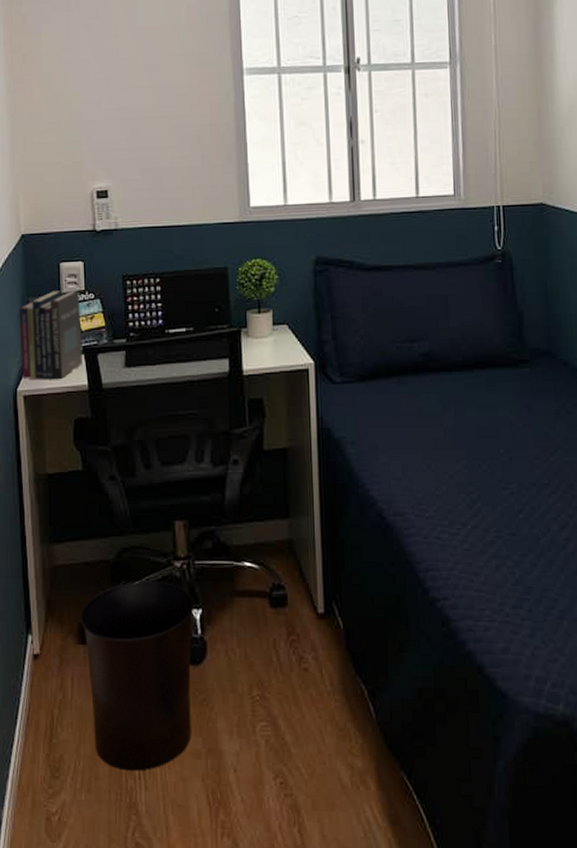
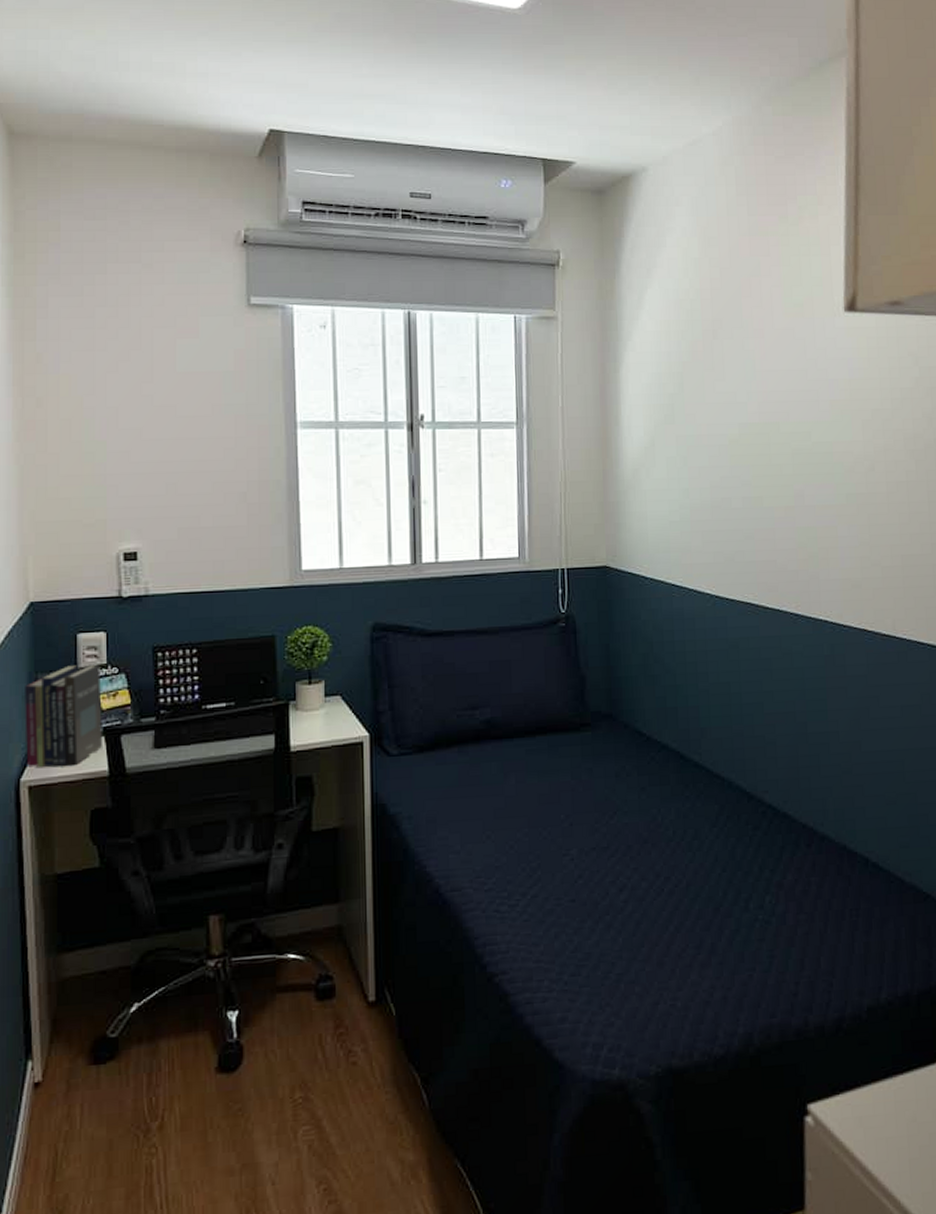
waste bin: present [81,580,193,771] -> none [94,983,228,1201]

